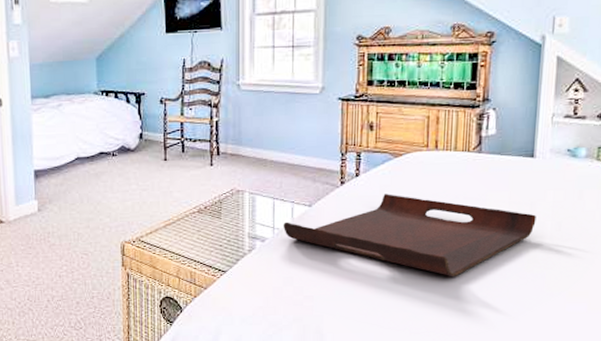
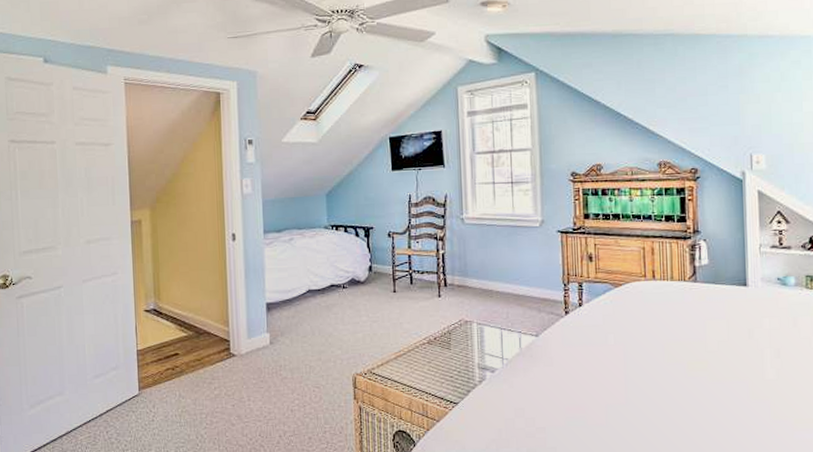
serving tray: present [284,194,536,277] -> none [512,323,755,406]

